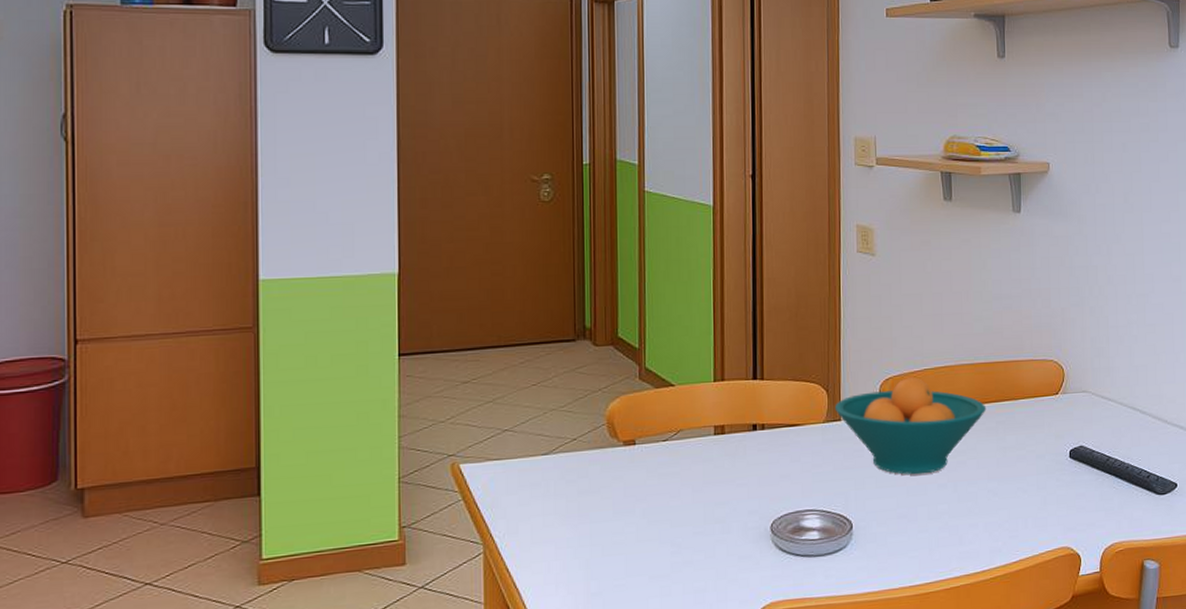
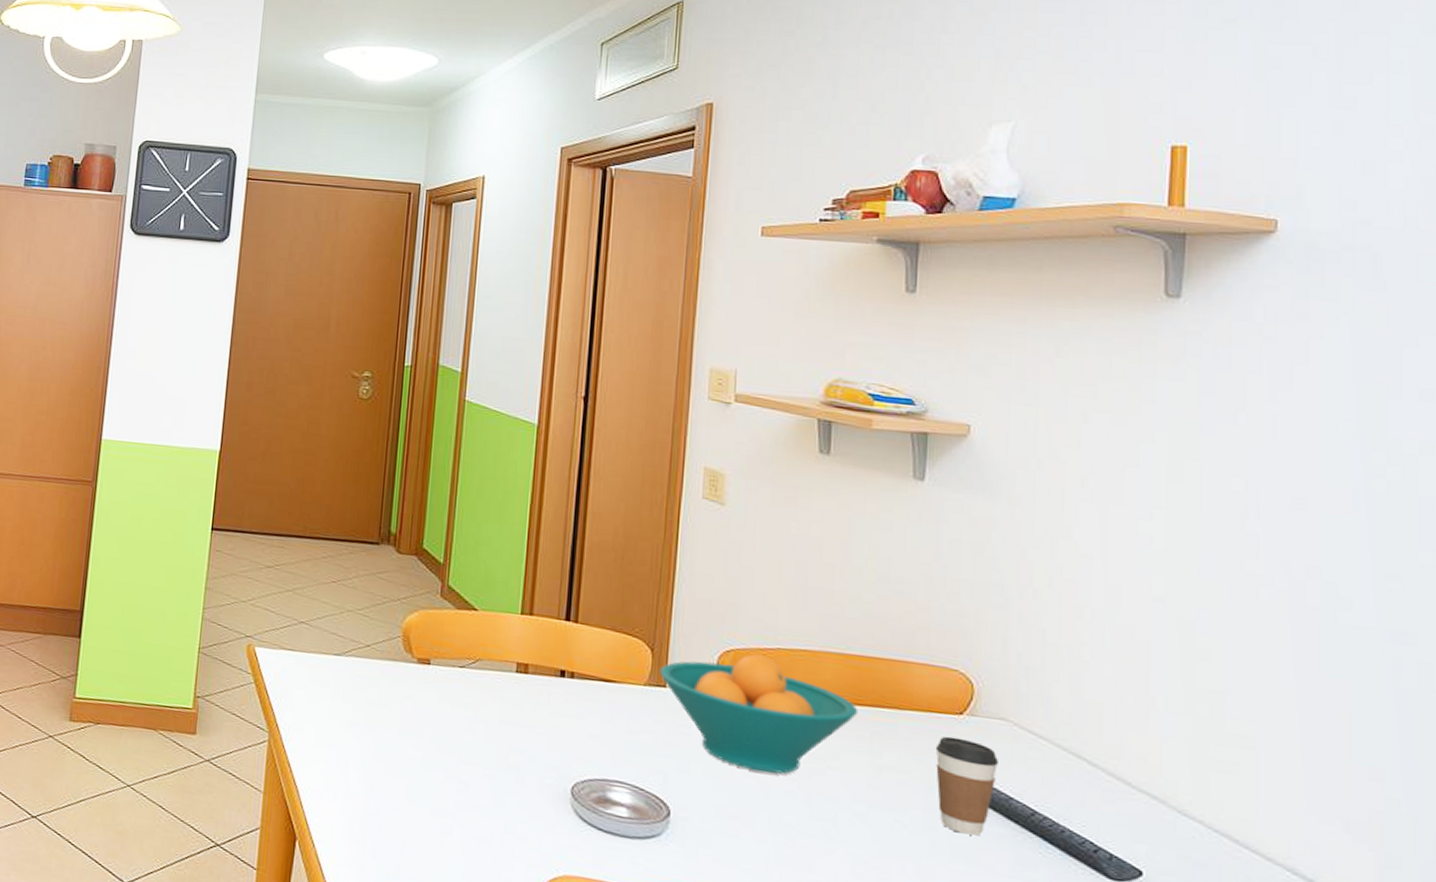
coffee cup: none [1041,413,1084,487] -> present [935,736,1000,836]

